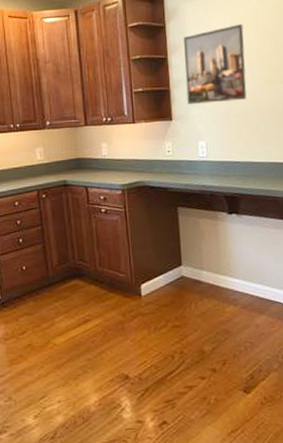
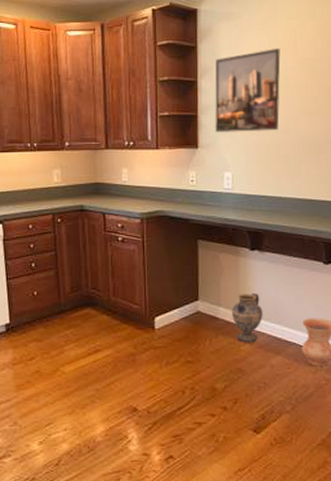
ceramic jug: none [214,255,245,304] -> present [232,292,263,342]

